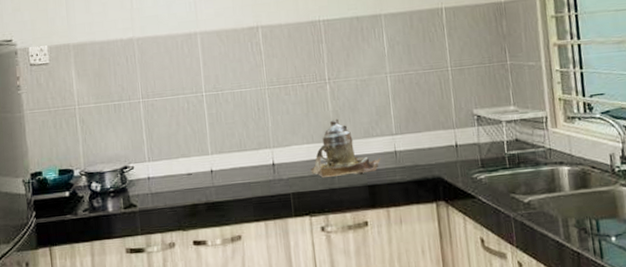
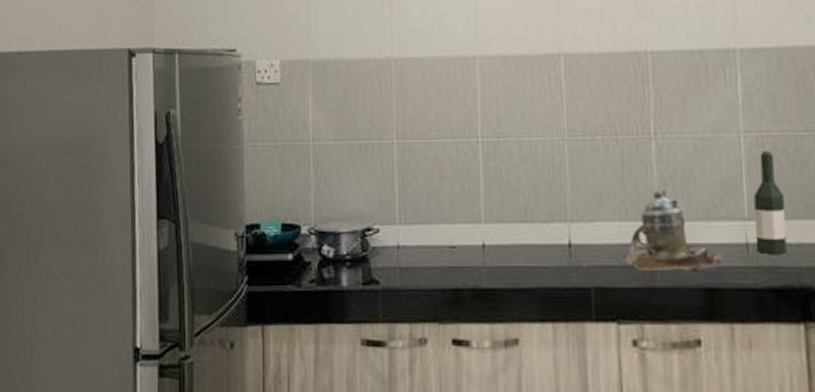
wine bottle: none [398,85,423,157] -> present [753,150,787,254]

